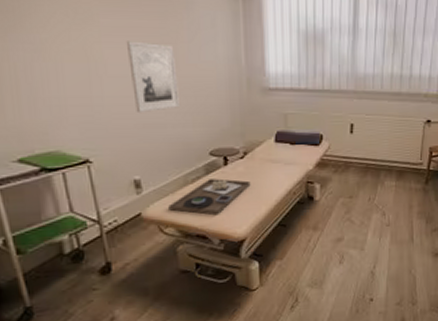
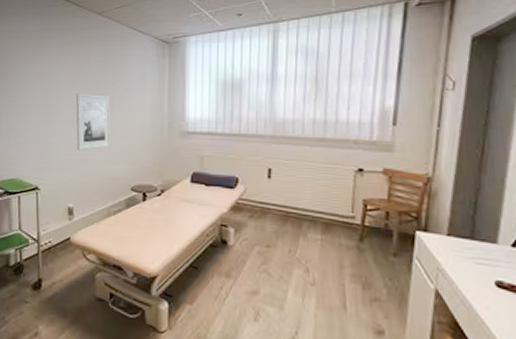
platter: present [168,178,251,215] -> none [92,212,166,248]

